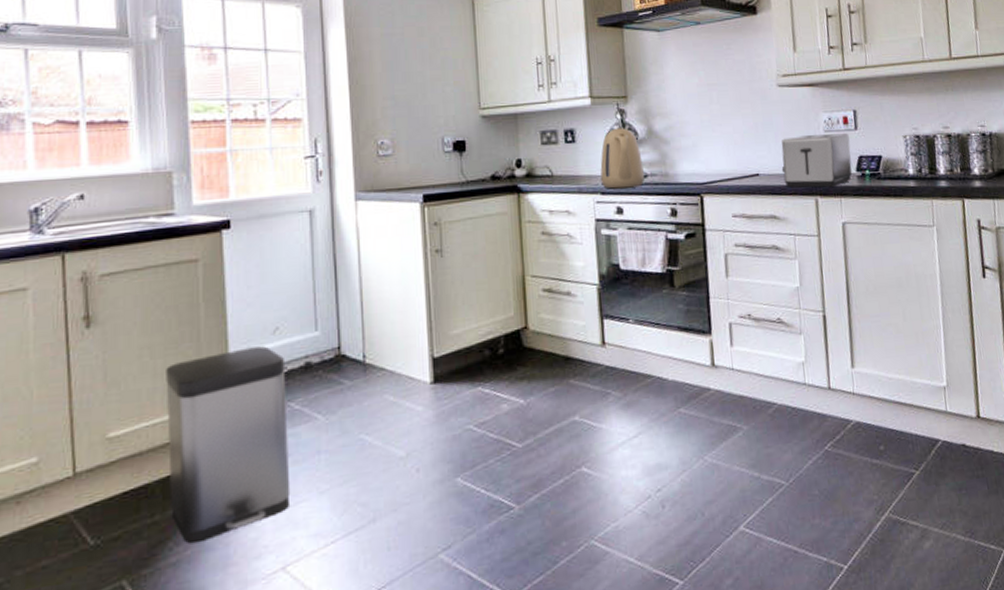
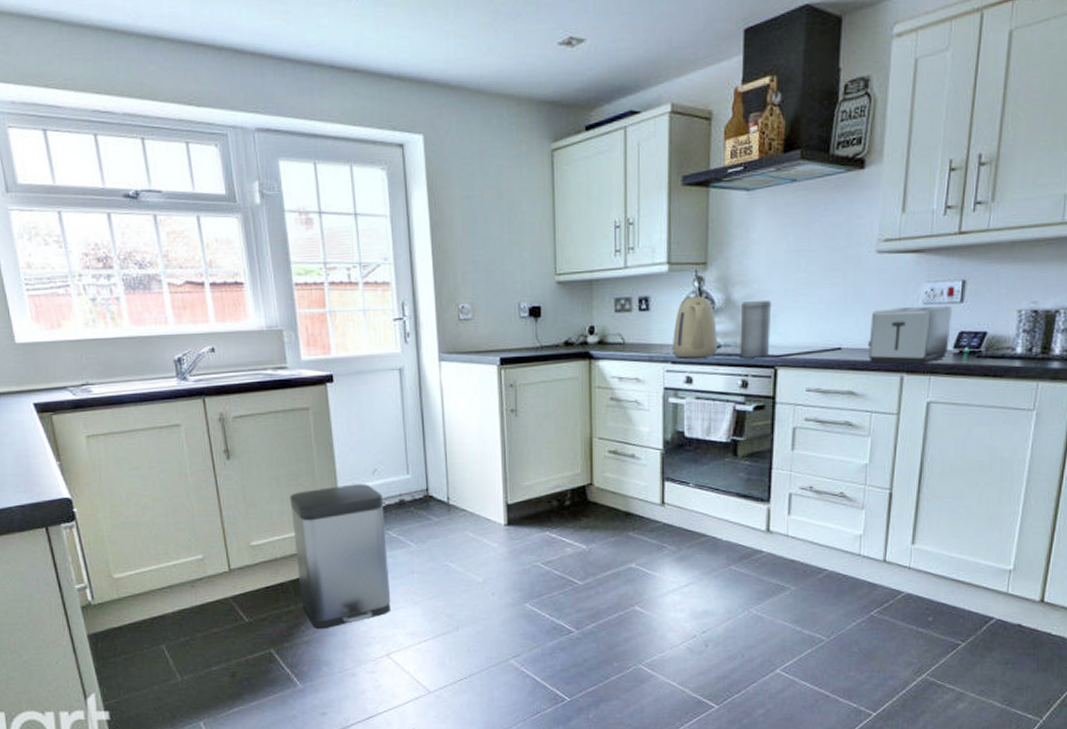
canister: none [662,130,695,188] -> present [740,300,772,359]

